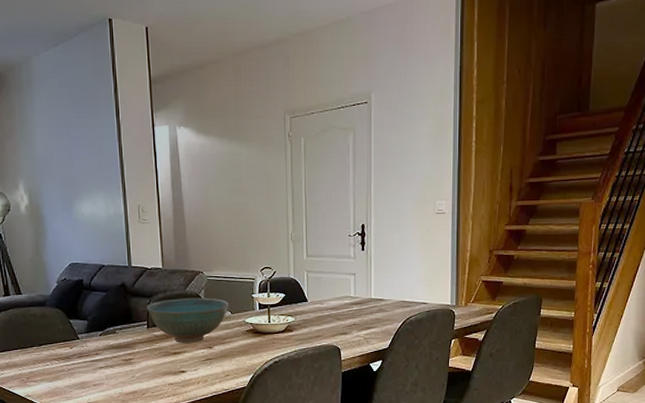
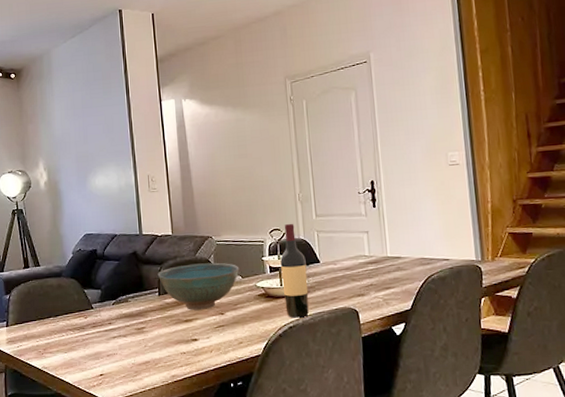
wine bottle: none [270,262,295,353] -> present [280,223,309,318]

